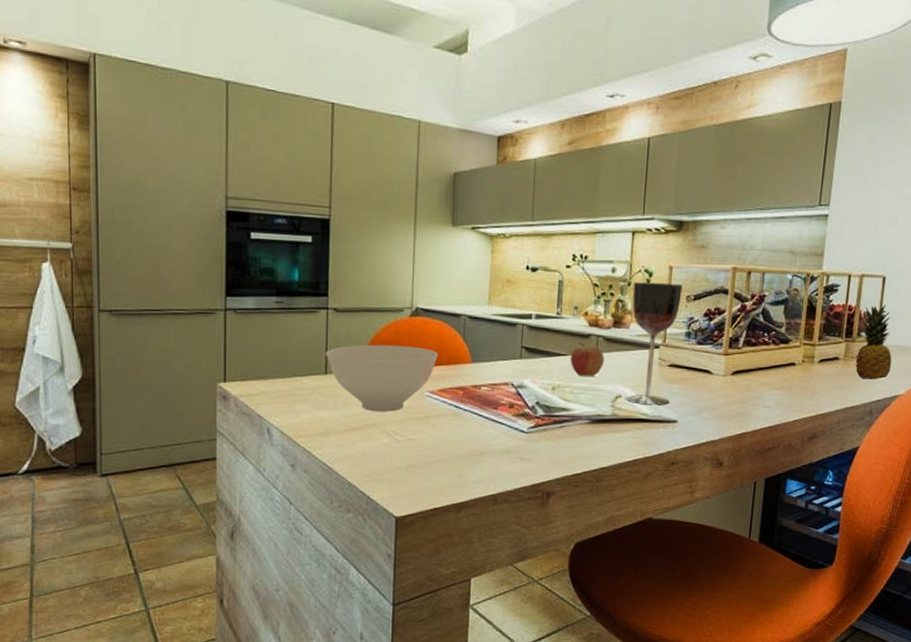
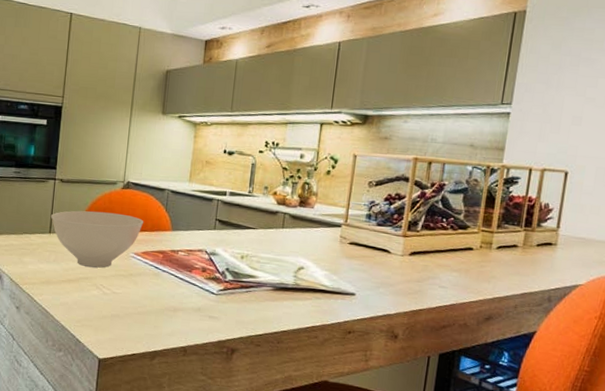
fruit: present [570,342,604,376] -> none [259,218,290,249]
wineglass: present [625,282,683,406] -> none [307,167,366,279]
fruit: present [855,304,892,380] -> none [534,198,573,269]

